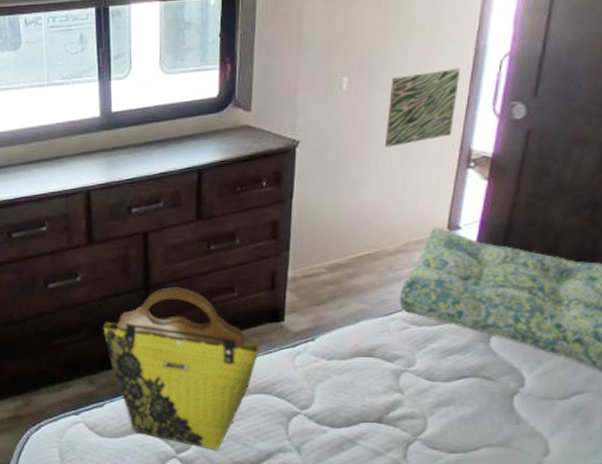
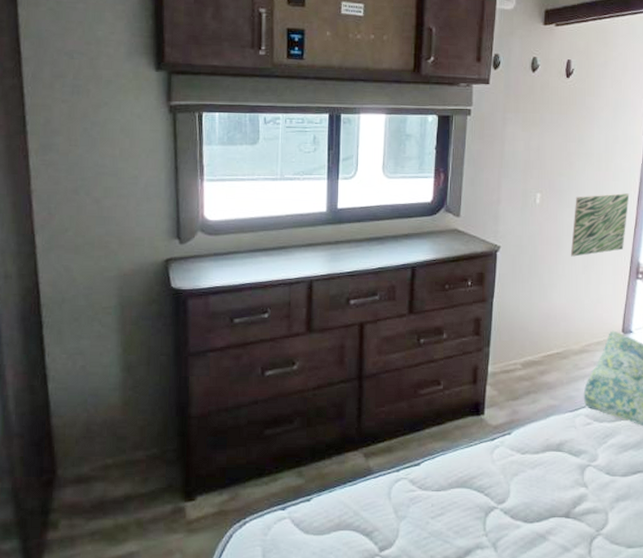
tote bag: present [103,287,259,451] -> none [315,378,461,548]

